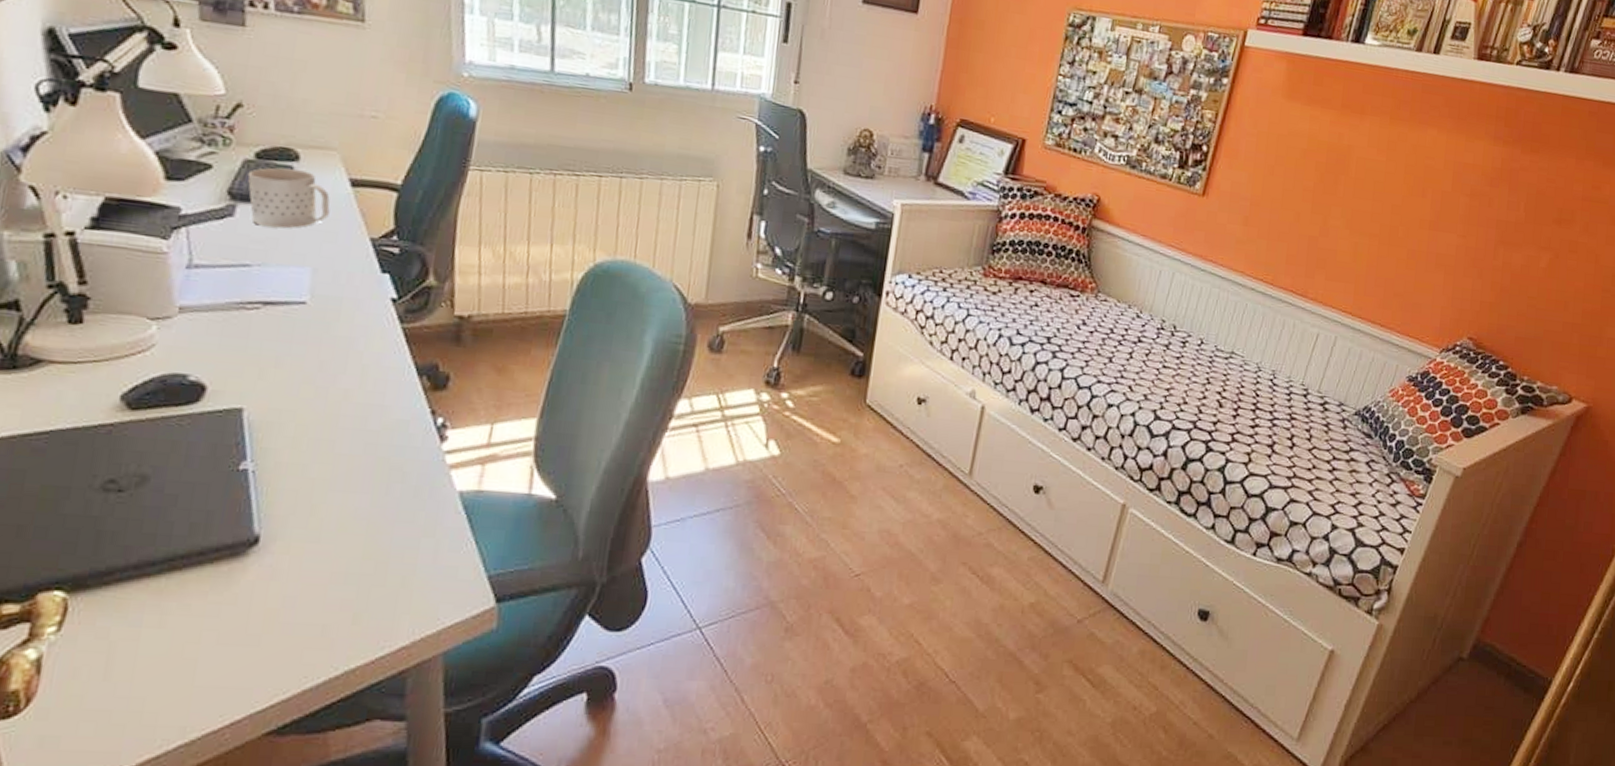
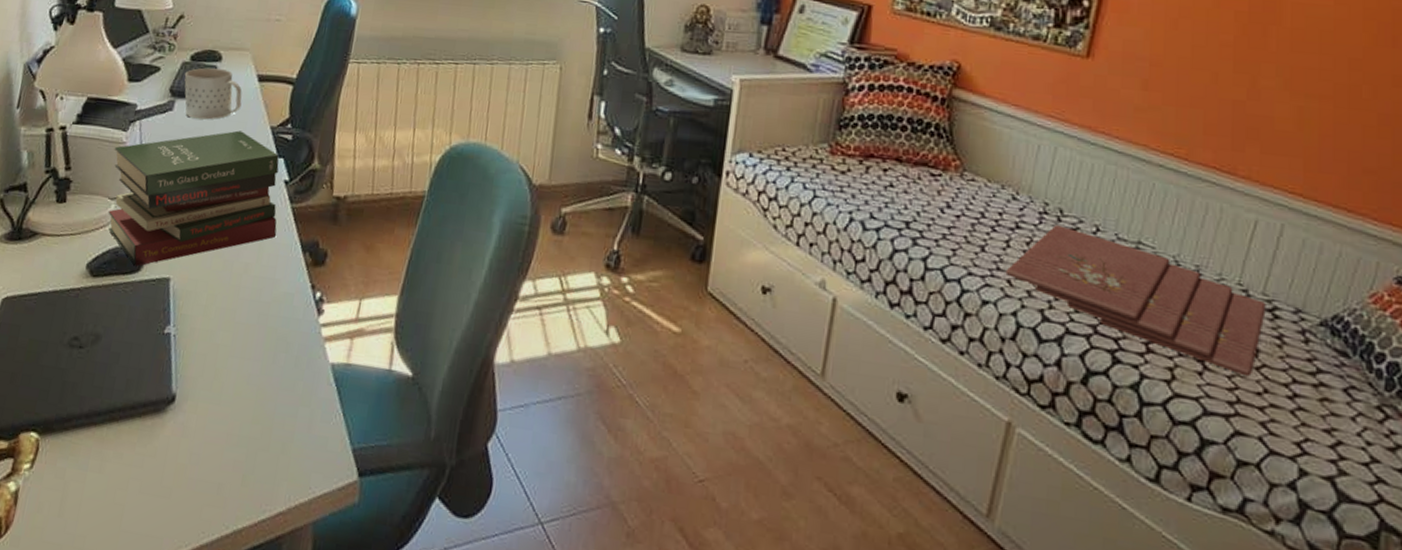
books: none [147,241,385,396] -> present [108,130,279,267]
towel: none [1127,339,1320,457] -> present [1005,225,1266,377]

